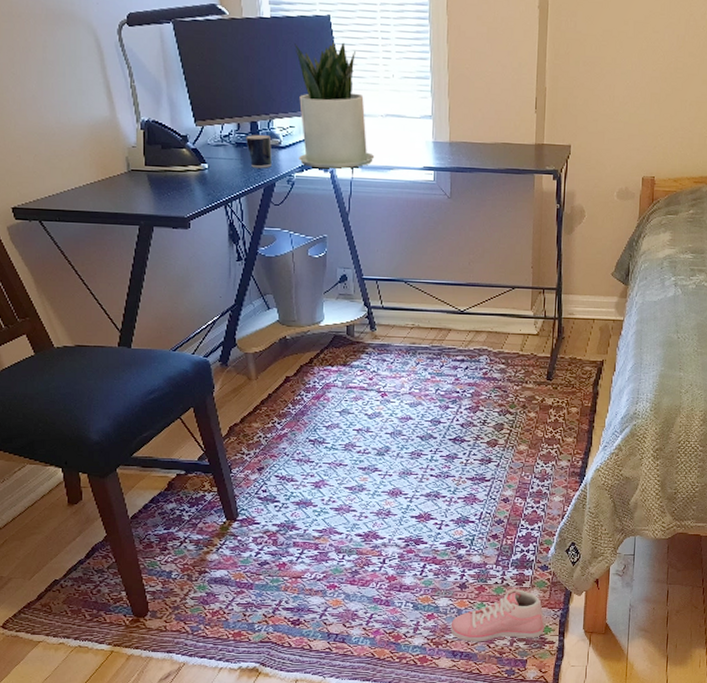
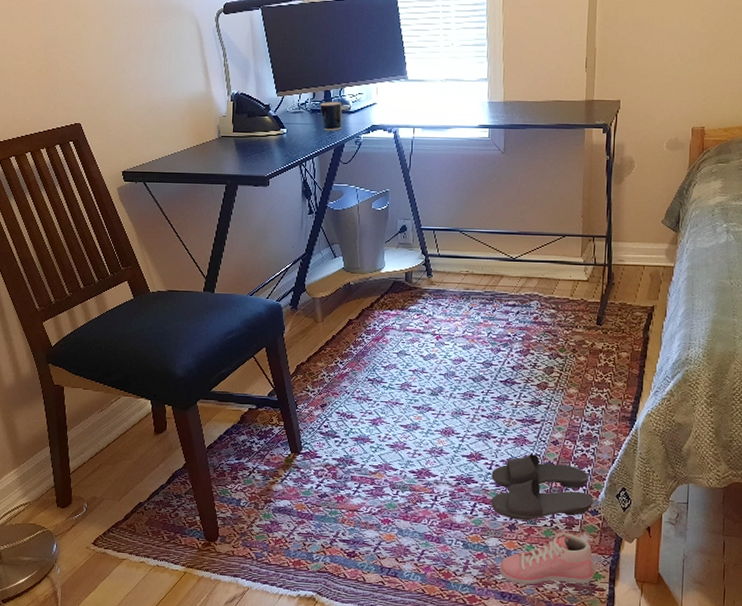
planter: present [294,41,375,170] -> none [365,17,434,130]
slippers: none [441,512,544,579] -> present [491,454,594,521]

